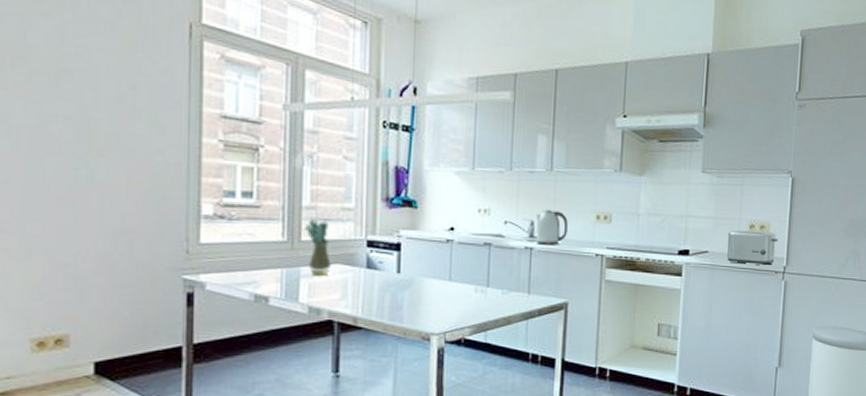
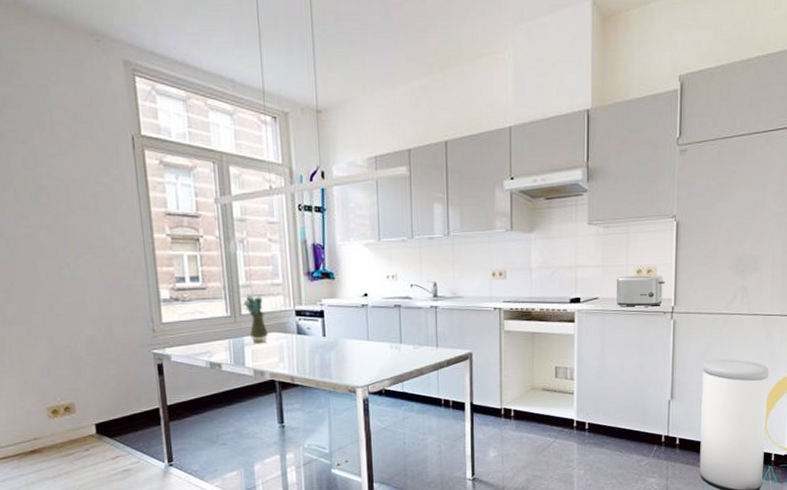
kettle: present [536,209,568,245] -> none [438,270,467,303]

